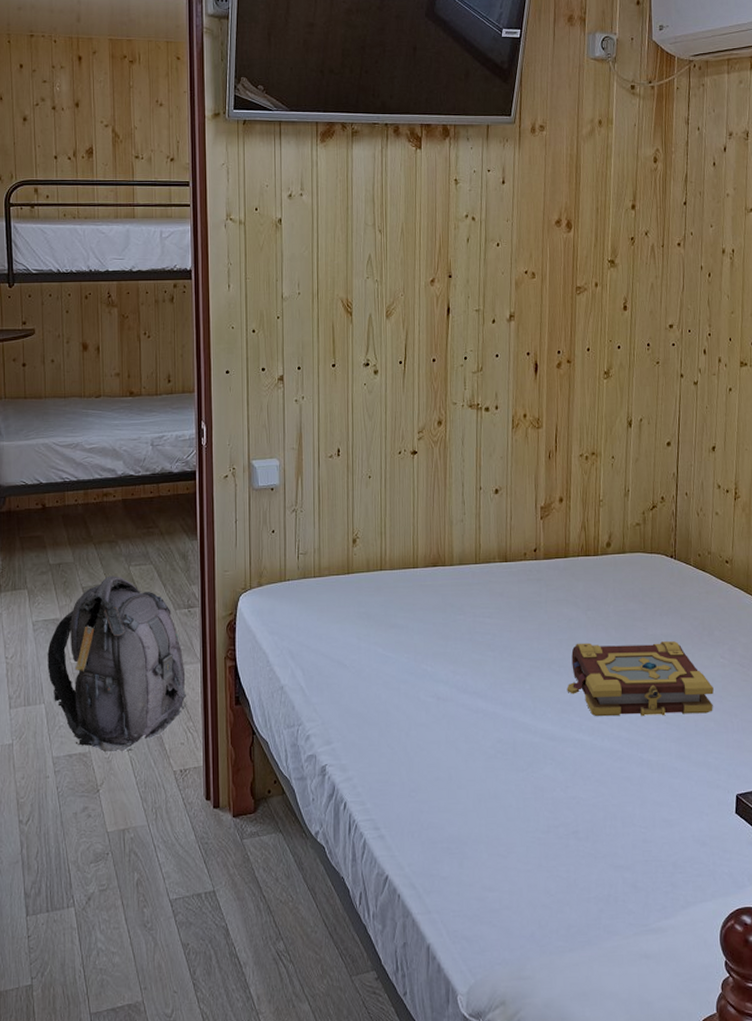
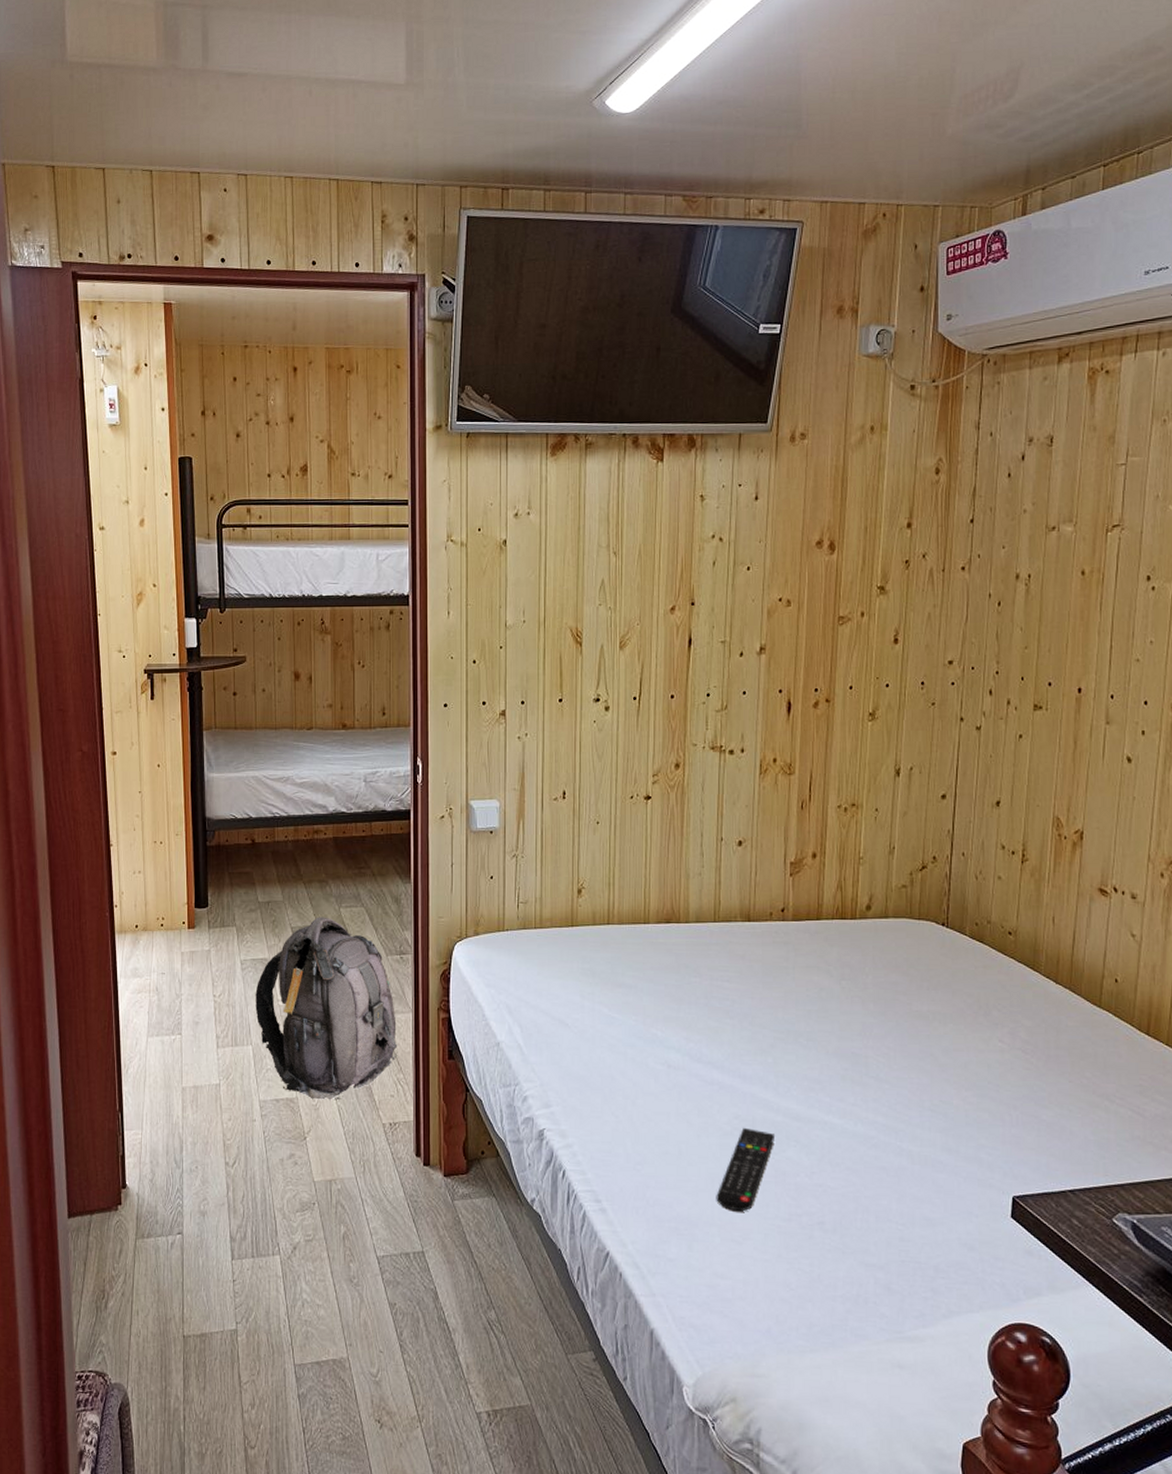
remote control: none [483,750,534,828] -> present [716,1127,776,1212]
book: present [567,641,714,717] -> none [815,1015,989,1103]

